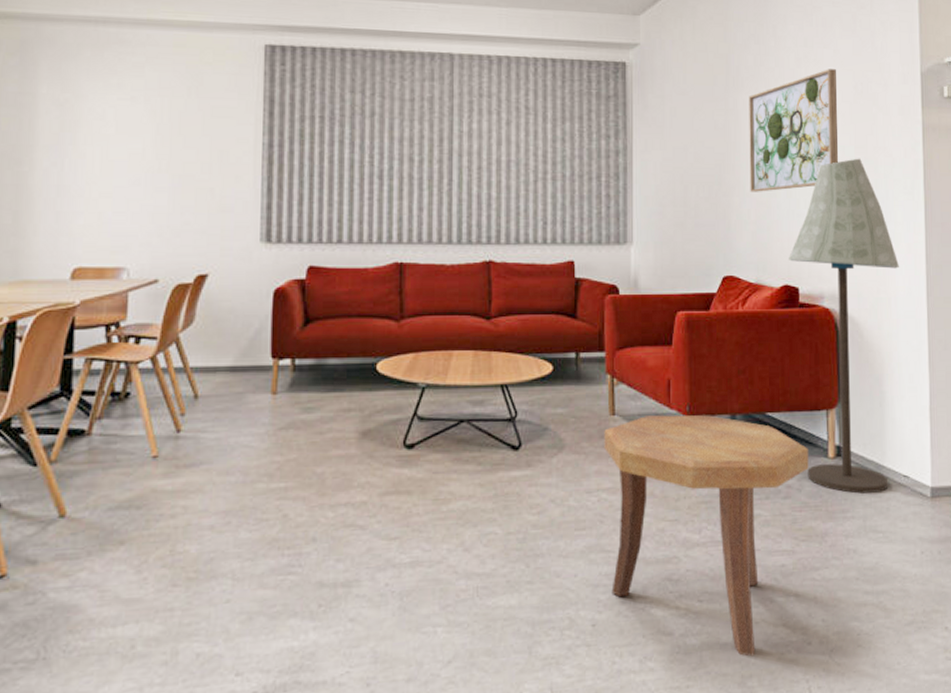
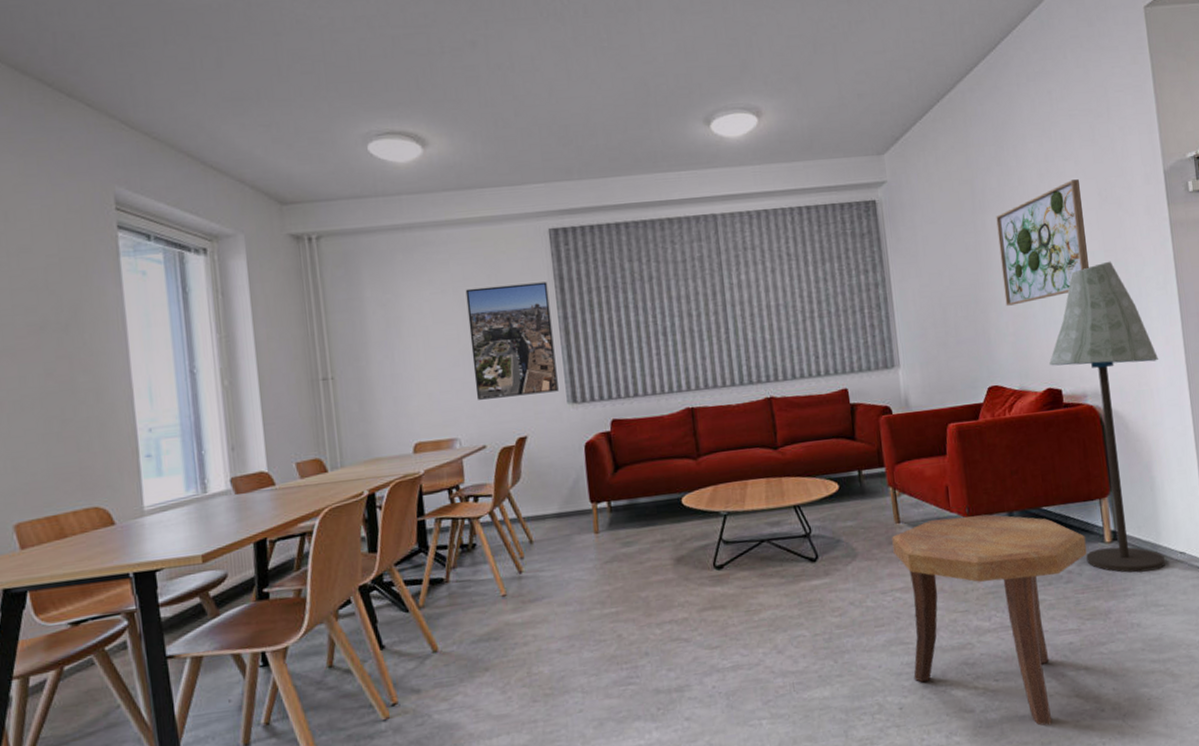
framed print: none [155,99,255,227] -> present [465,281,559,400]

